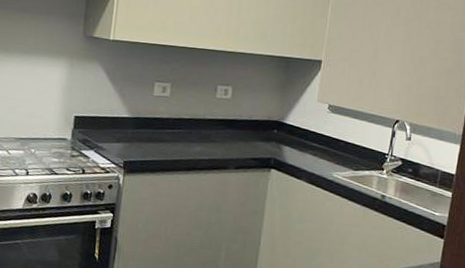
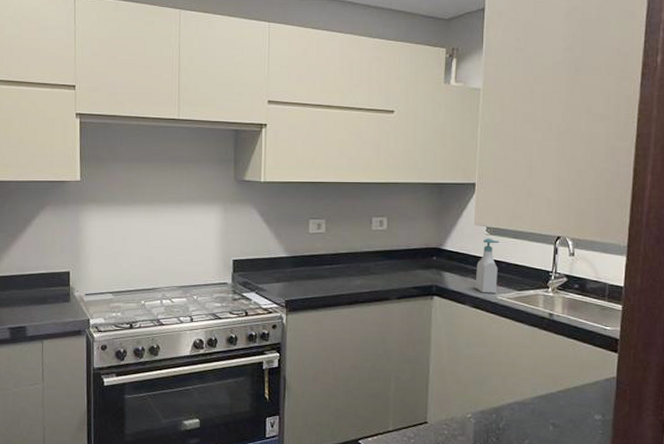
soap bottle: none [312,116,340,171] -> present [475,238,499,294]

